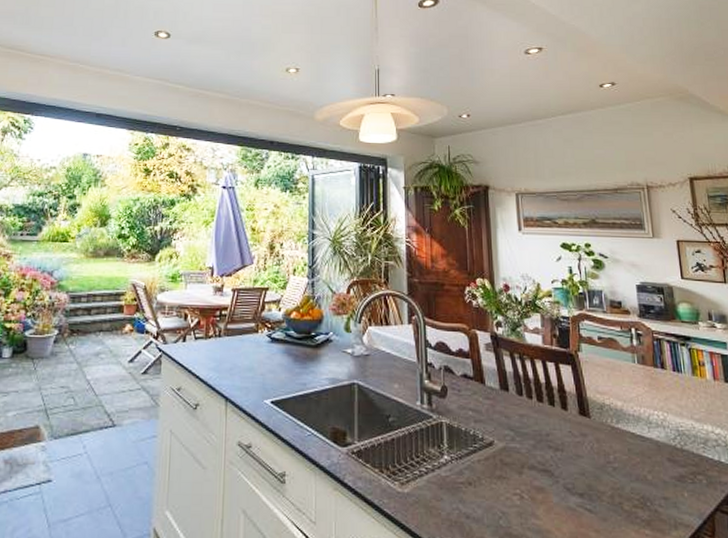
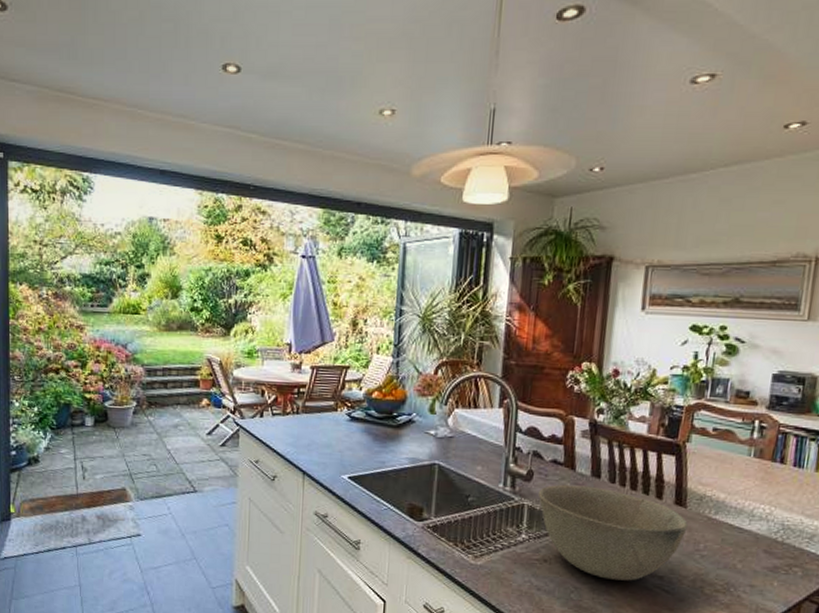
bowl: none [455,399,595,501] -> present [538,484,688,581]

